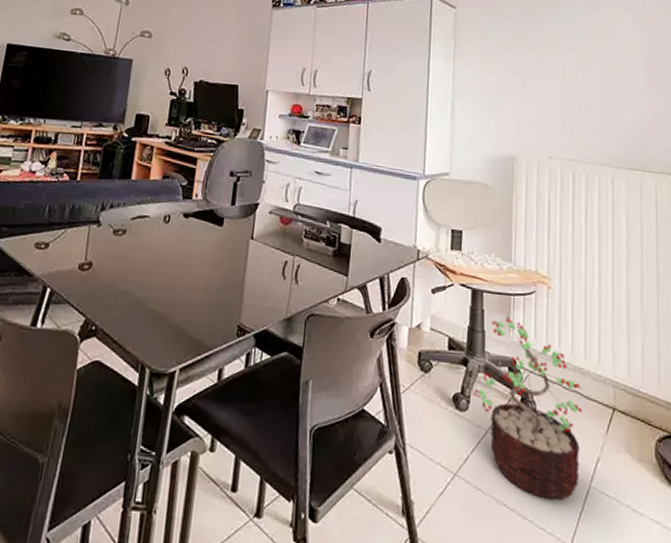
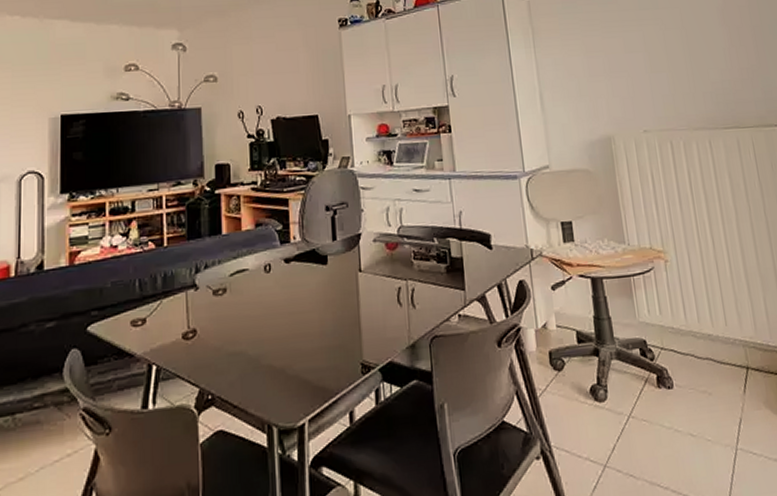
decorative plant: present [473,315,583,501] -> none [609,297,726,471]

